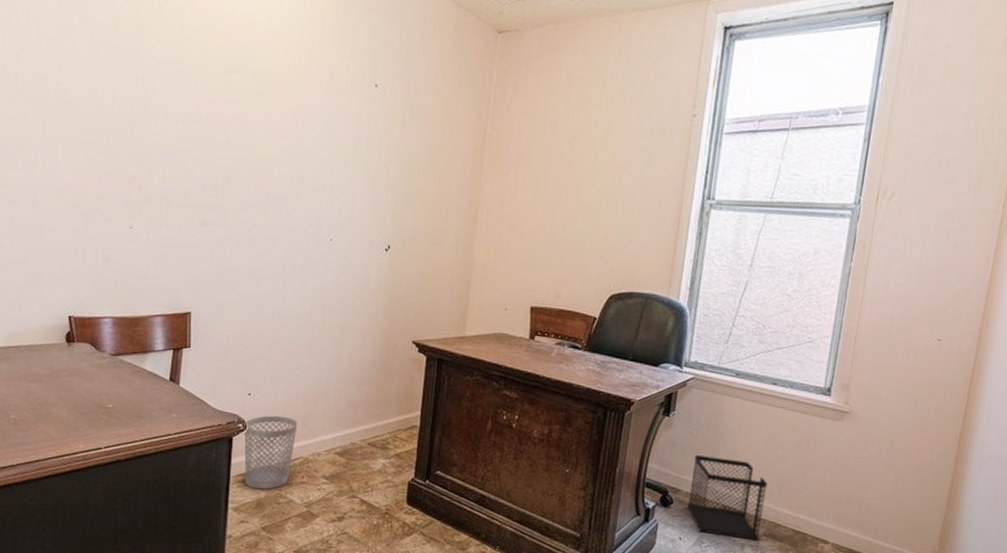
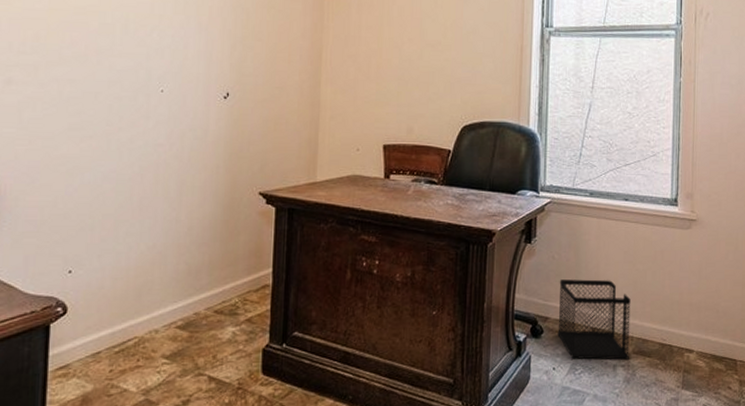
wastebasket: present [244,415,298,490] -> none [64,292,131,382]

